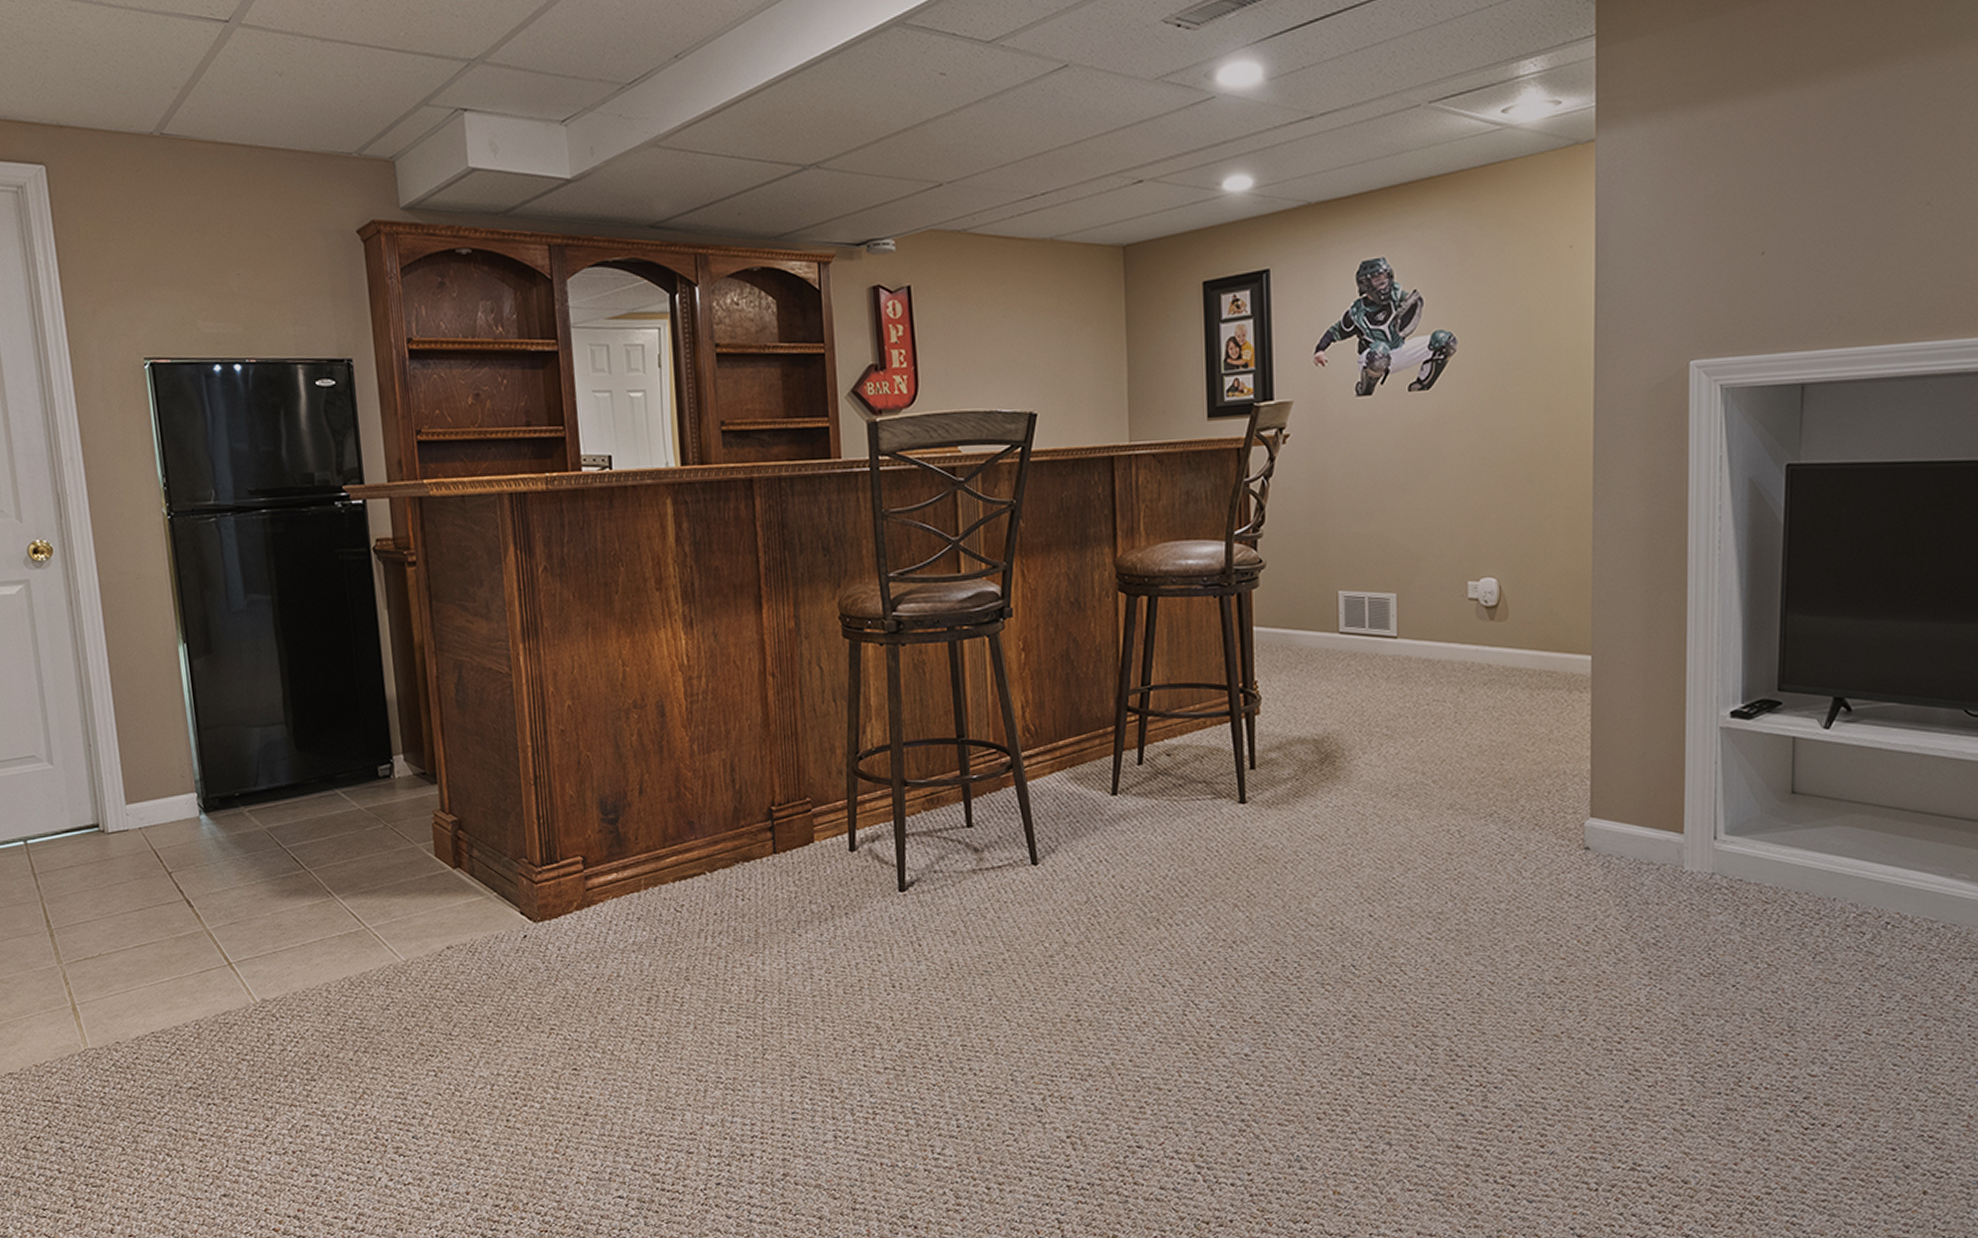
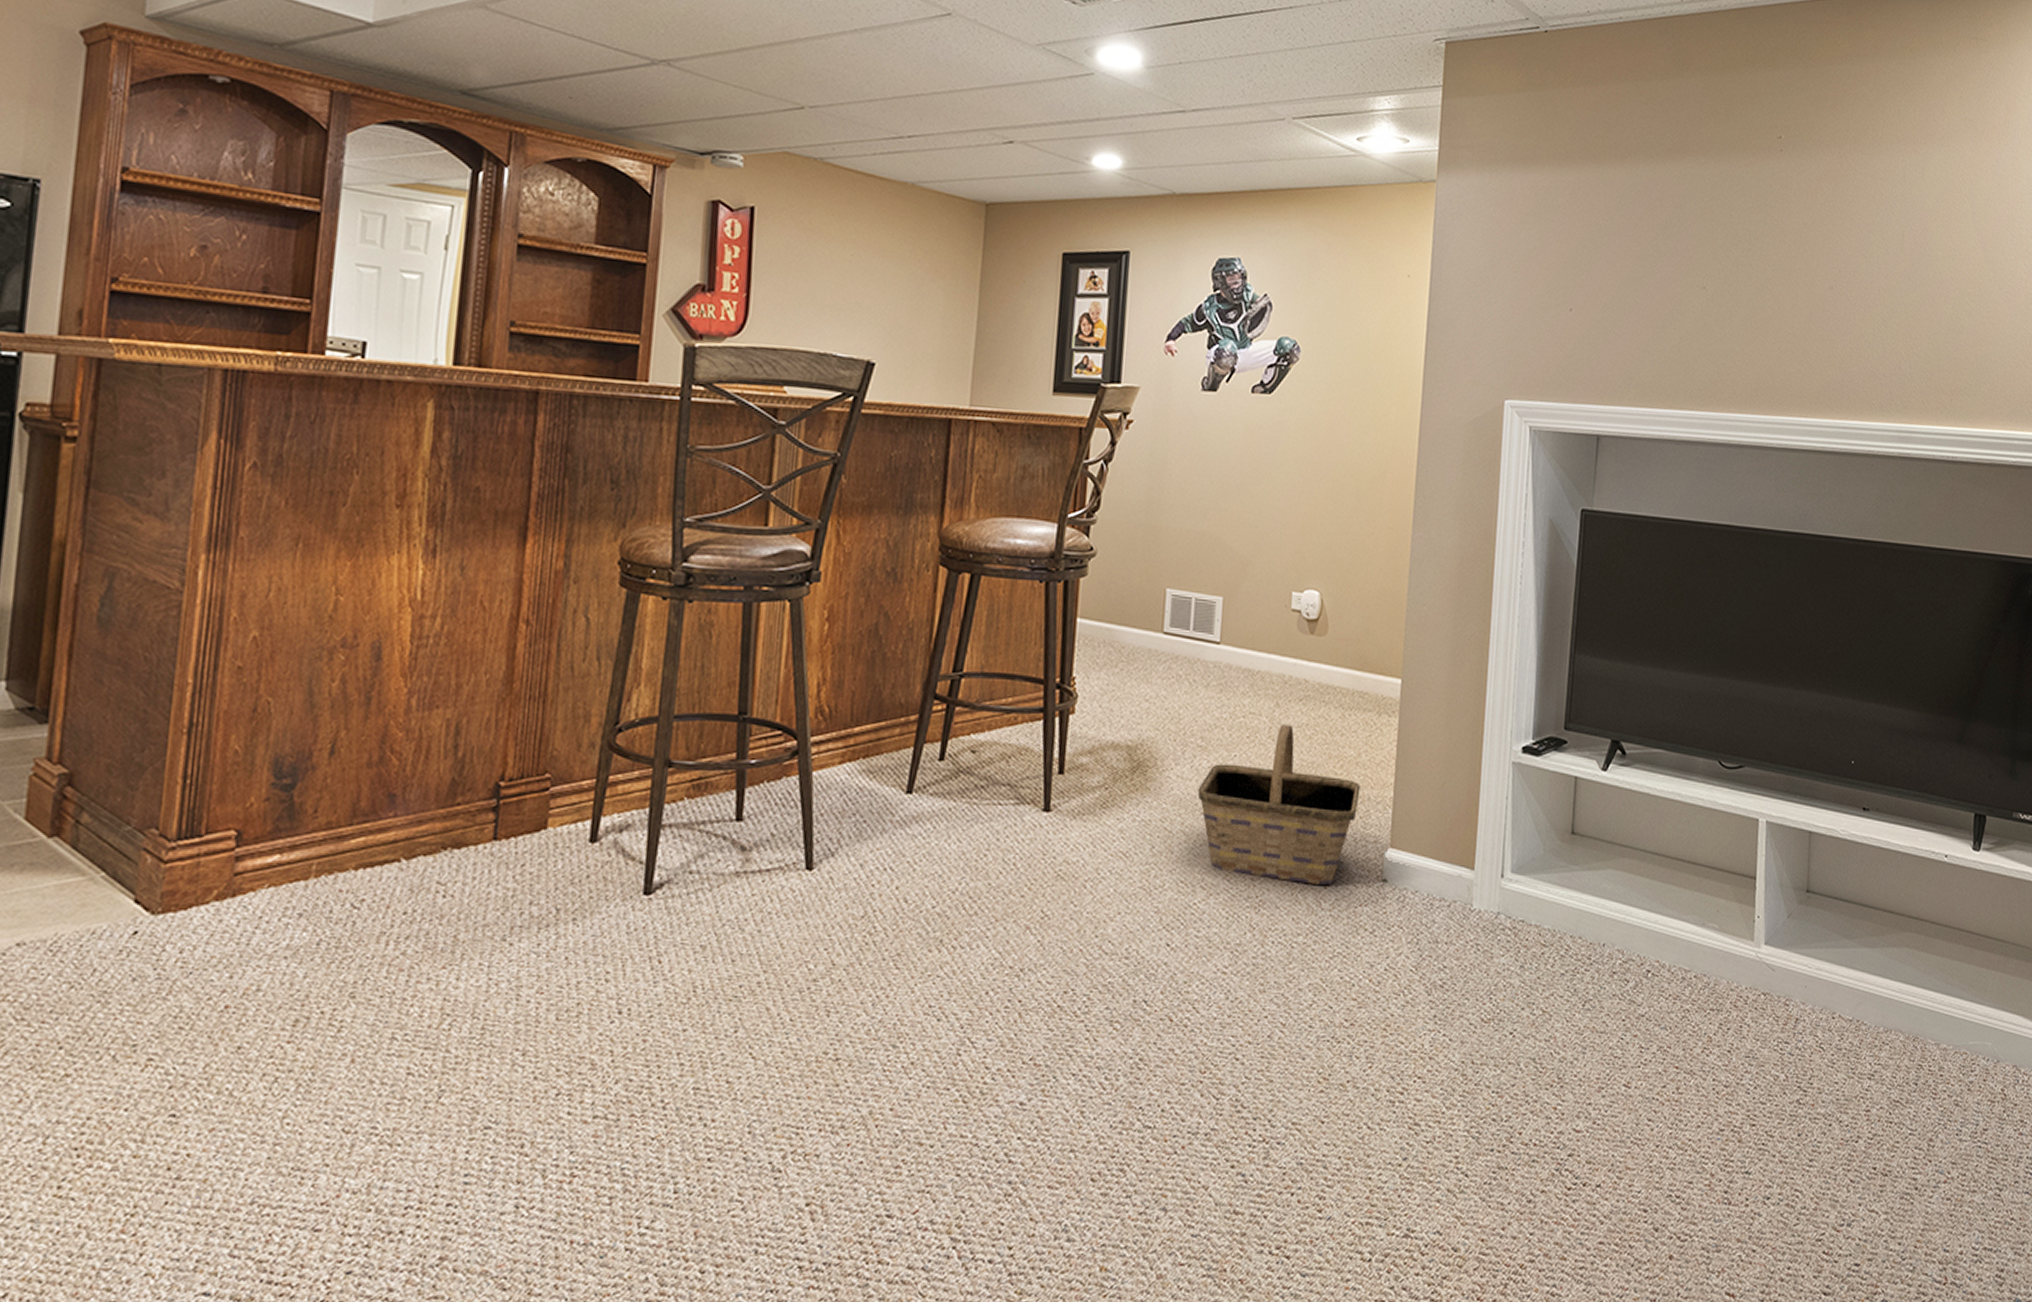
basket: none [1387,709,1555,855] -> present [1197,725,1360,885]

